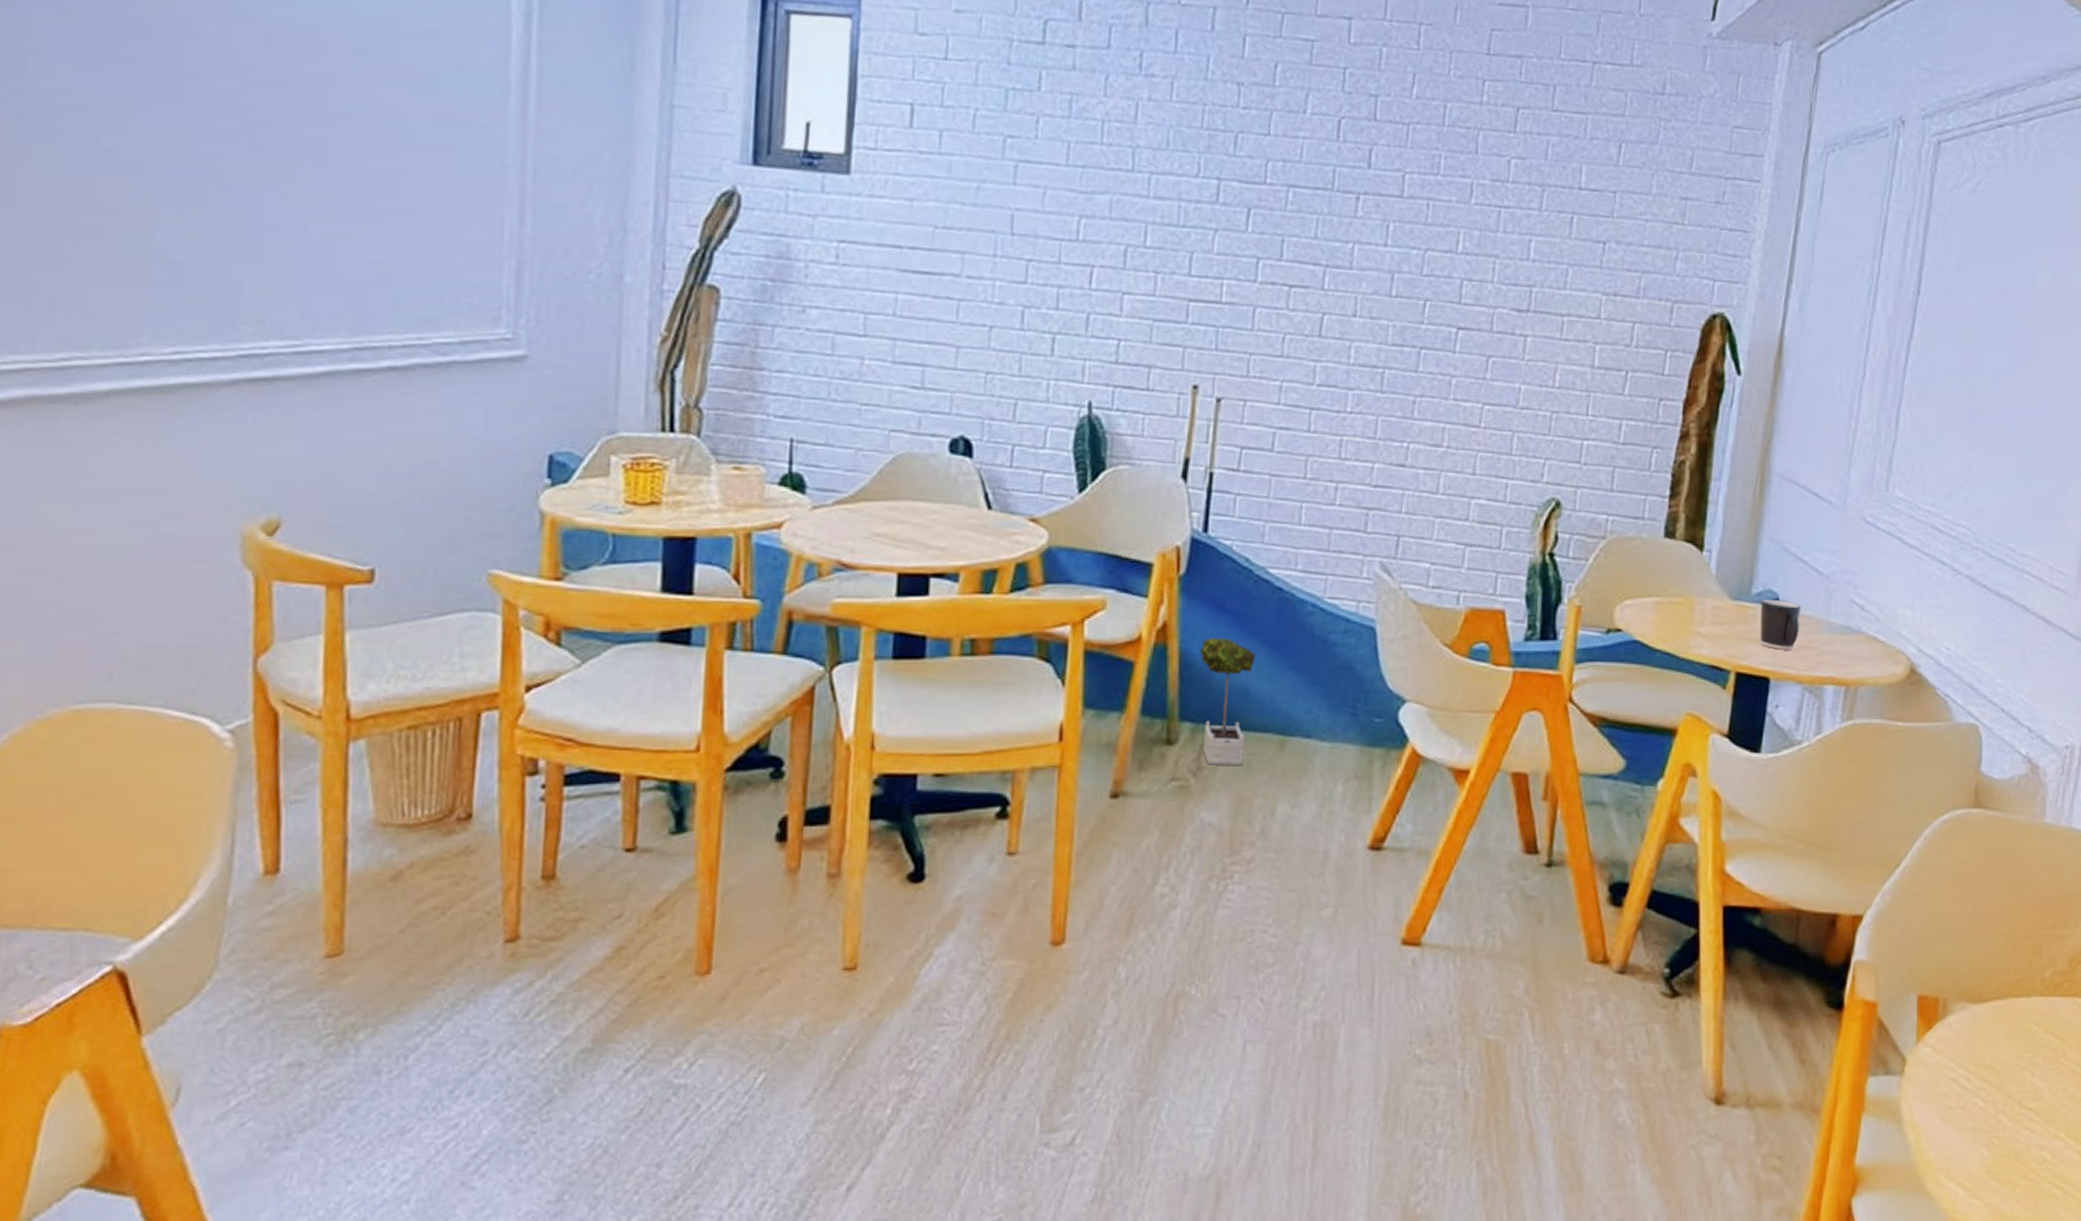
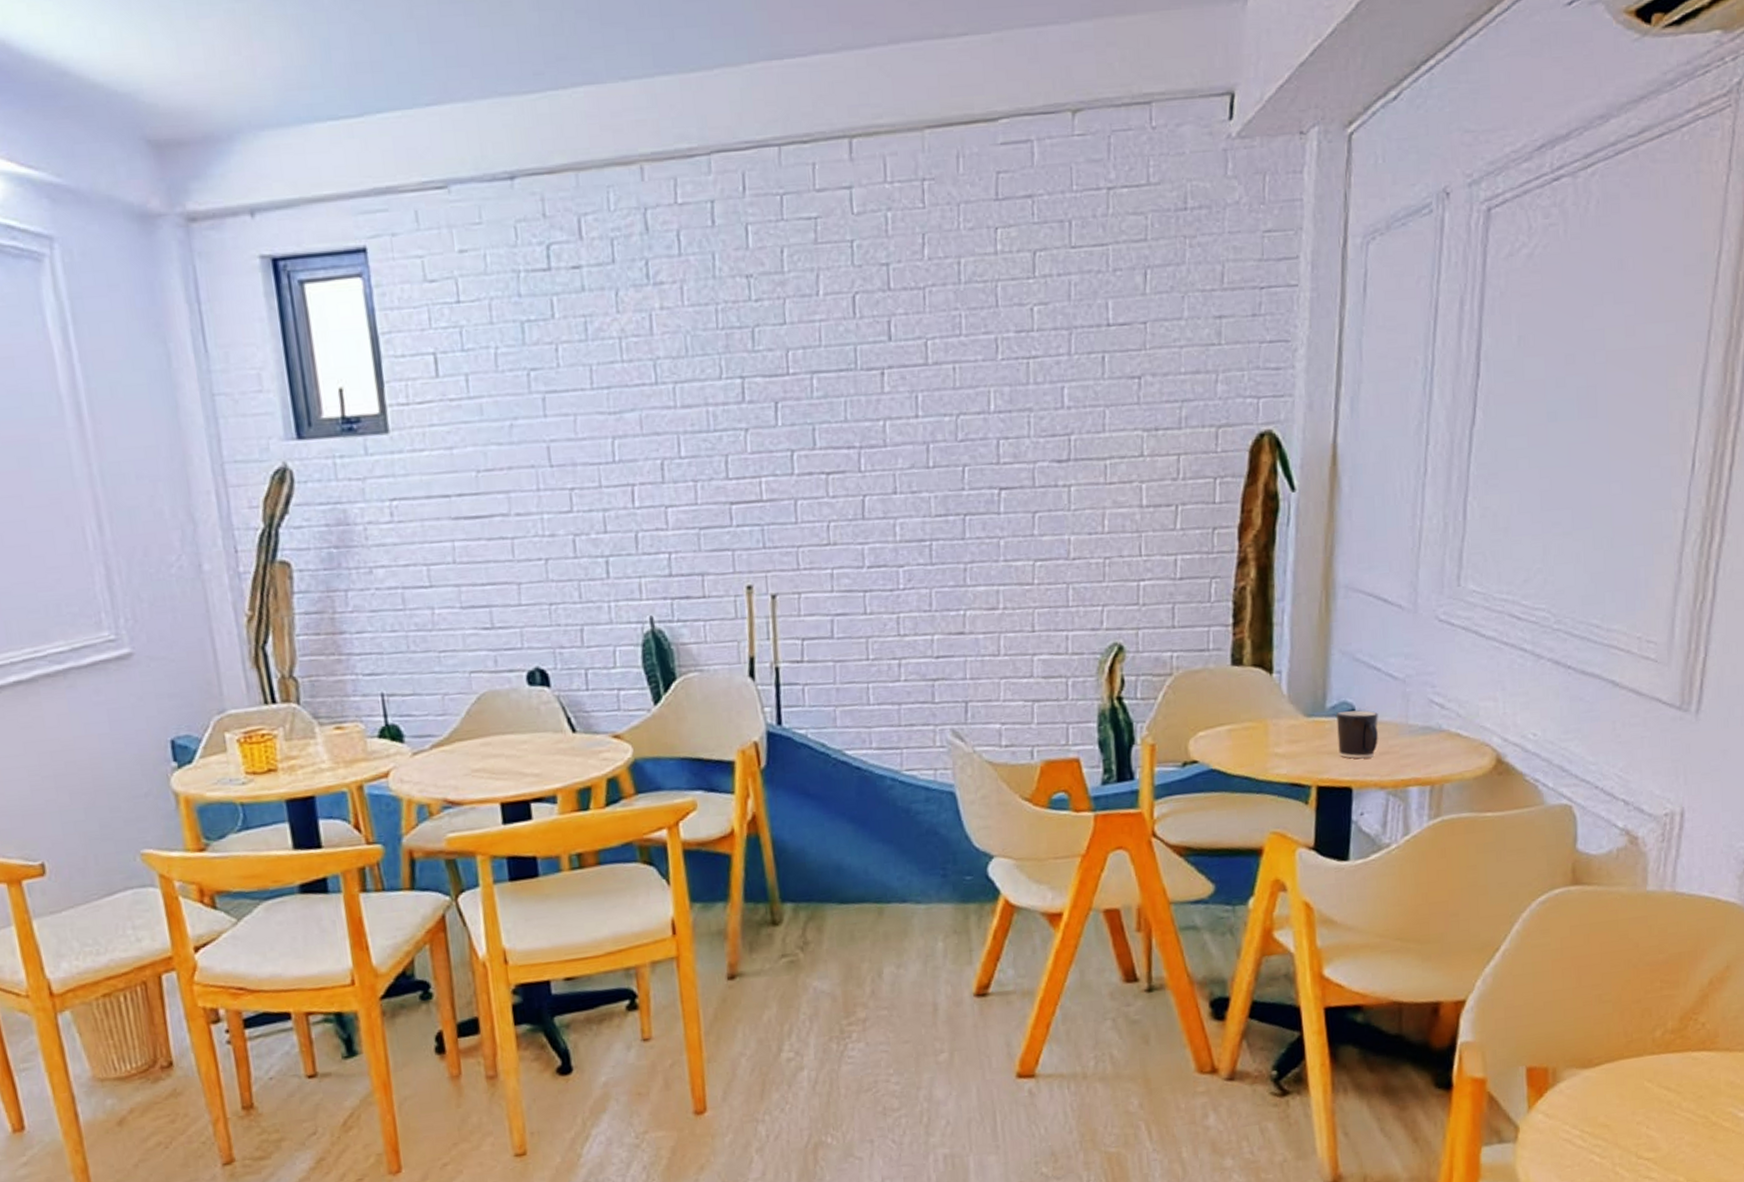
potted tree: present [1200,637,1255,766] -> none [790,821,846,939]

